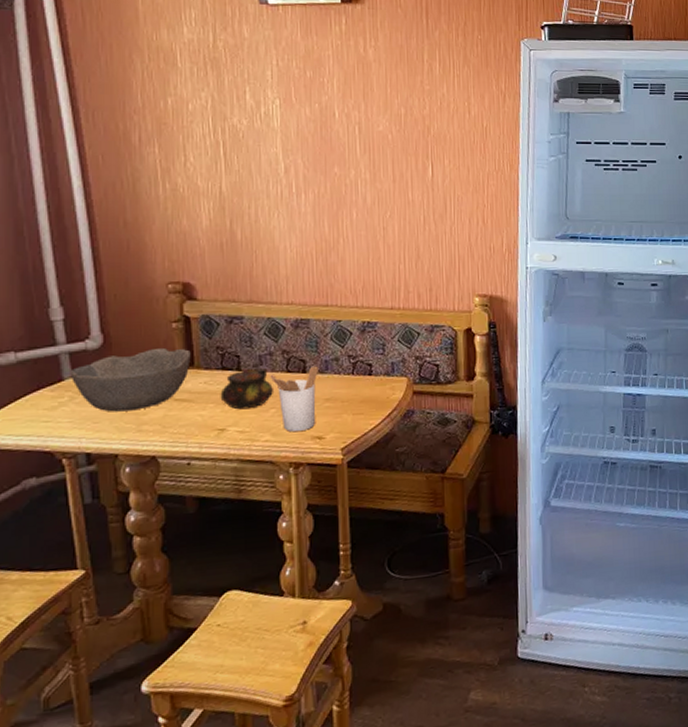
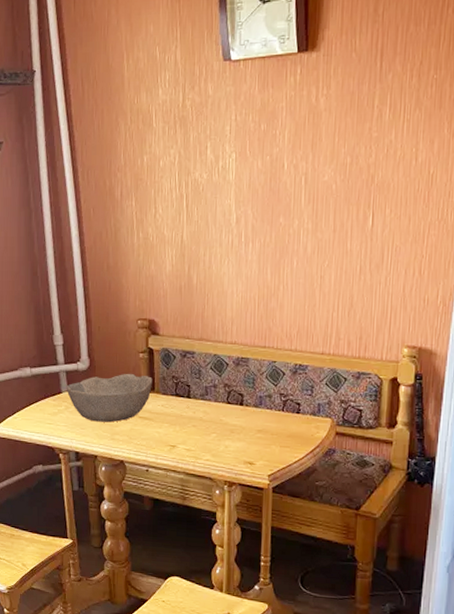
teapot: present [220,368,273,410] -> none [173,396,215,432]
utensil holder: present [270,366,318,432] -> none [213,400,253,456]

